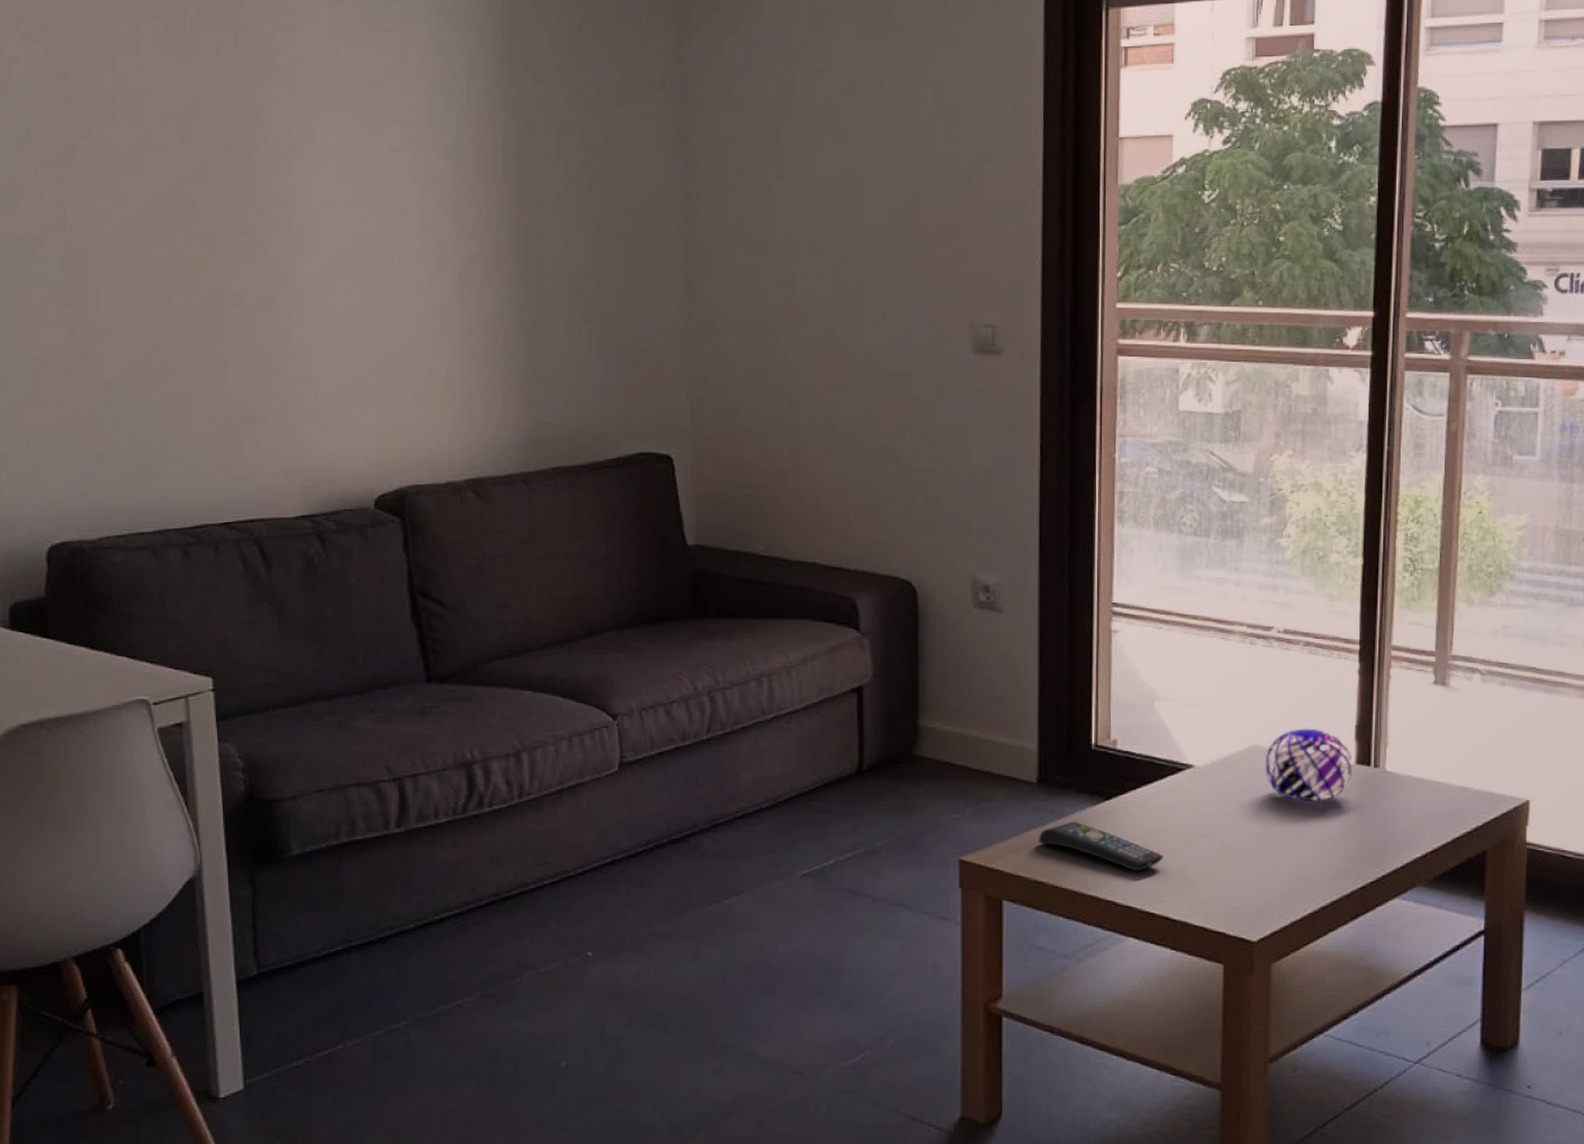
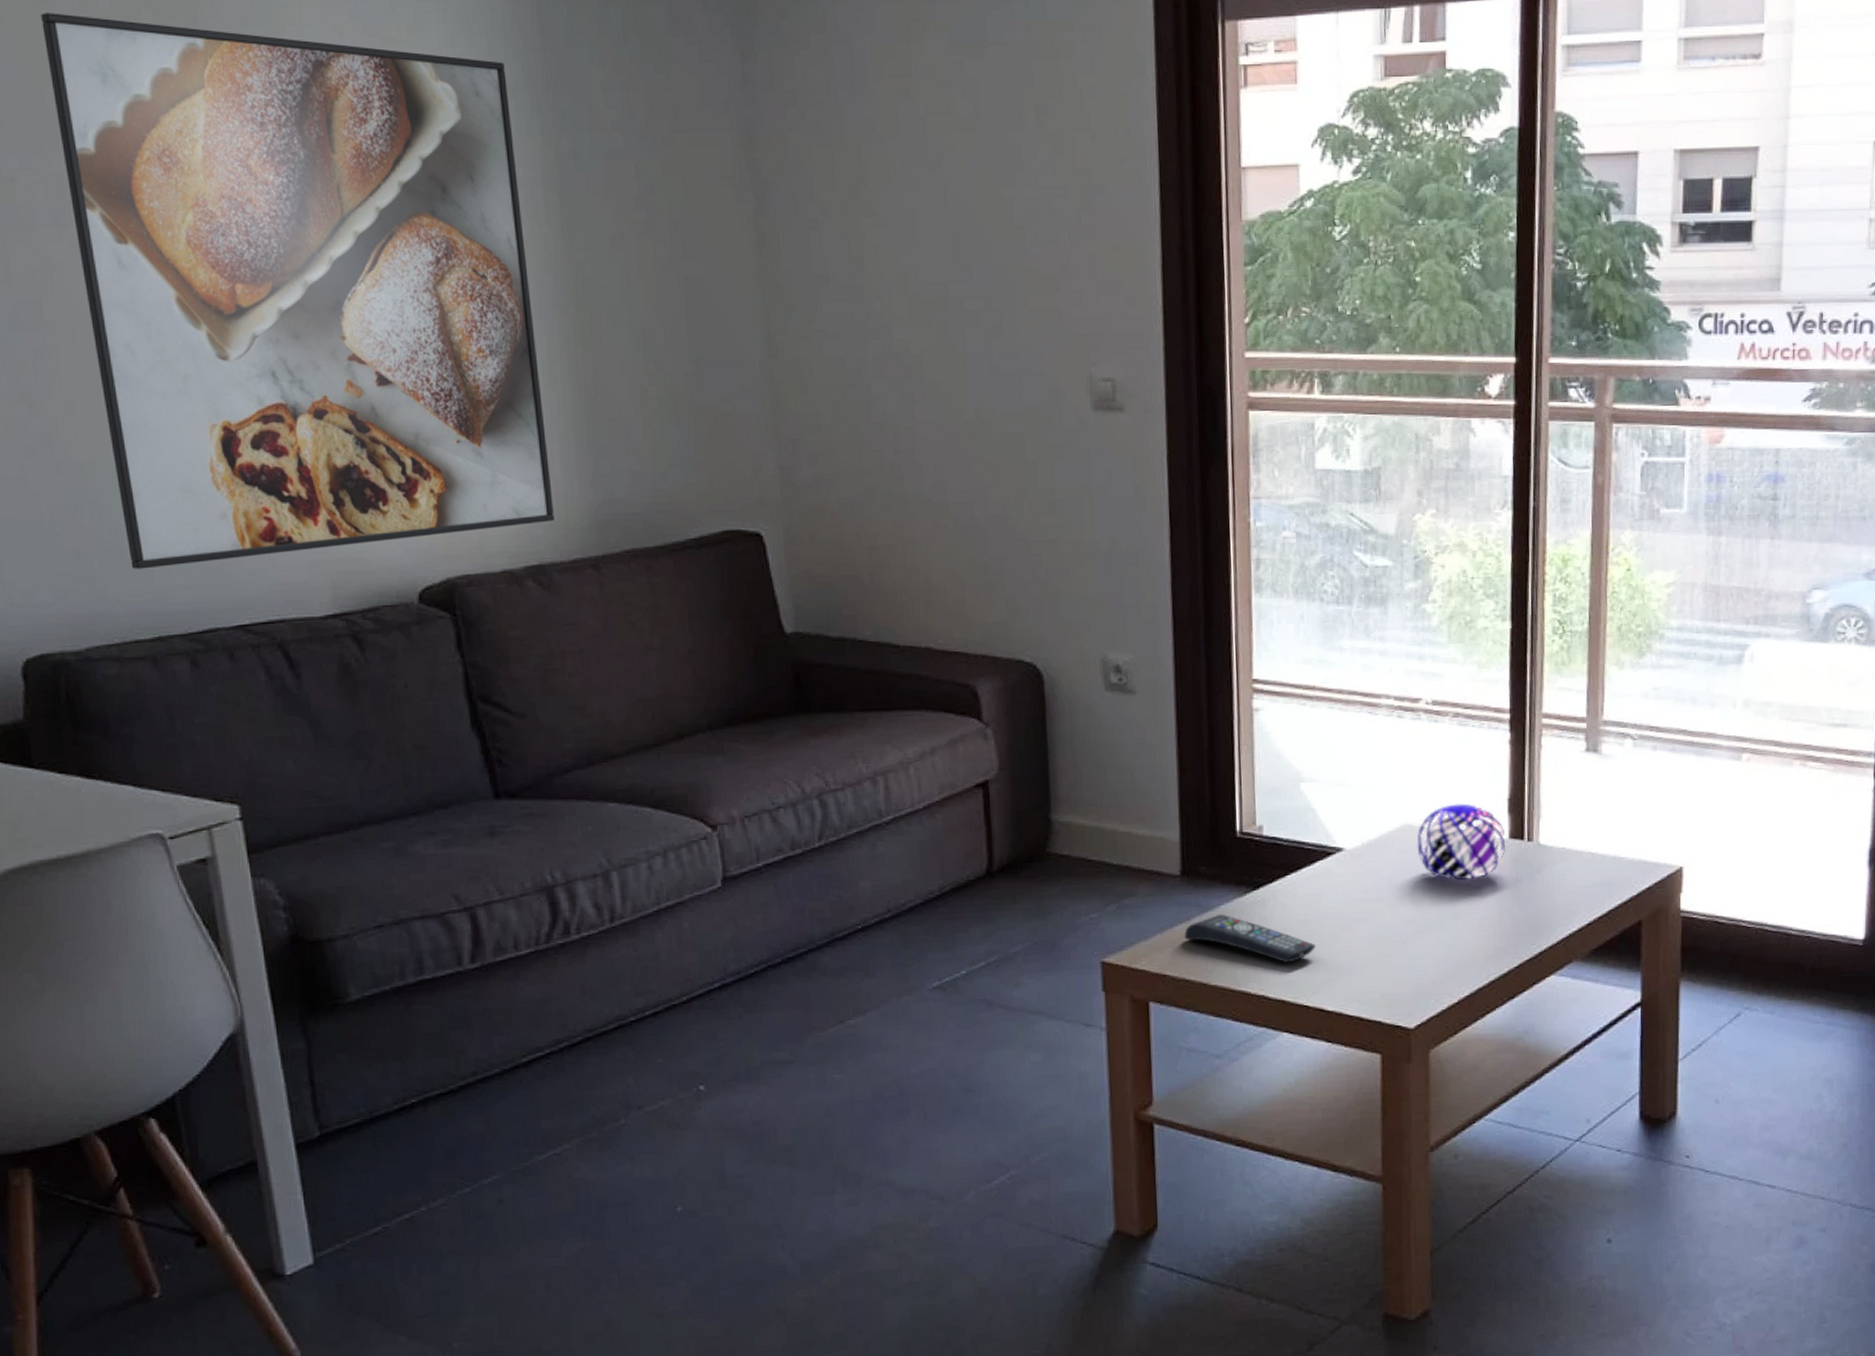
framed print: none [108,10,494,472] -> present [41,13,554,569]

